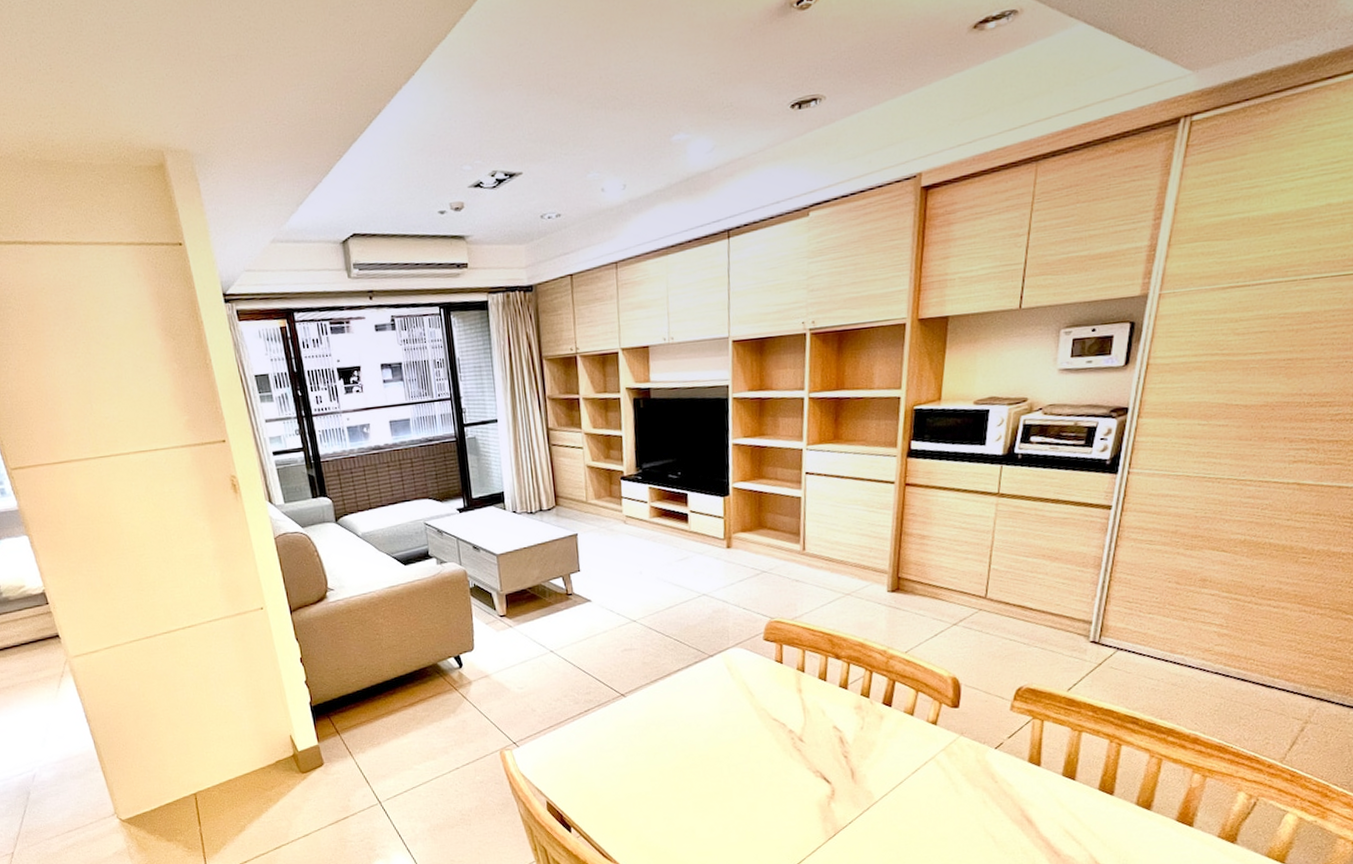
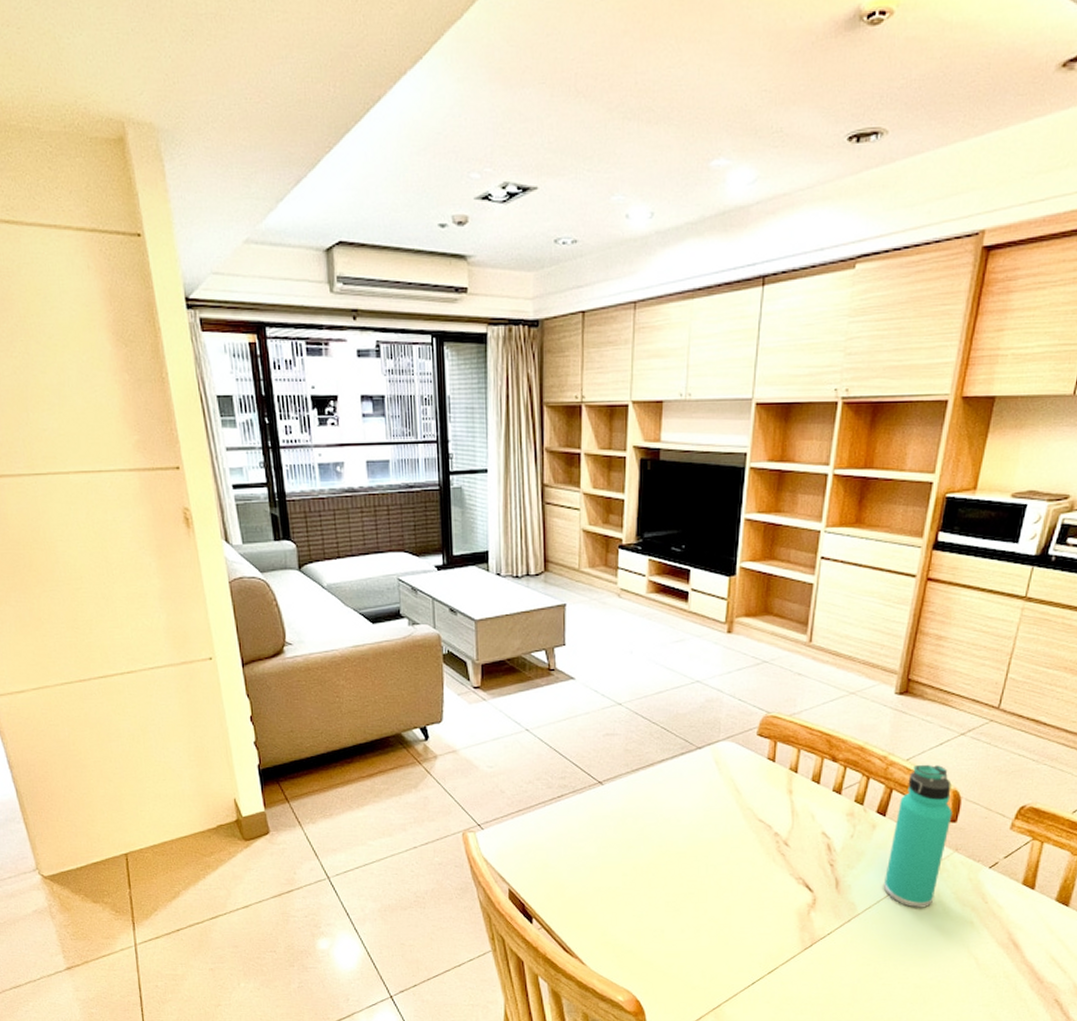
thermos bottle: none [896,655,954,792] -> present [883,764,952,908]

